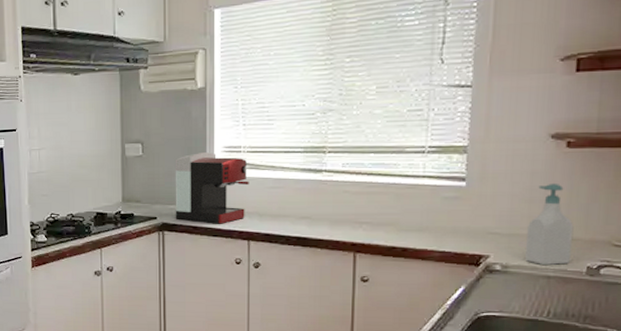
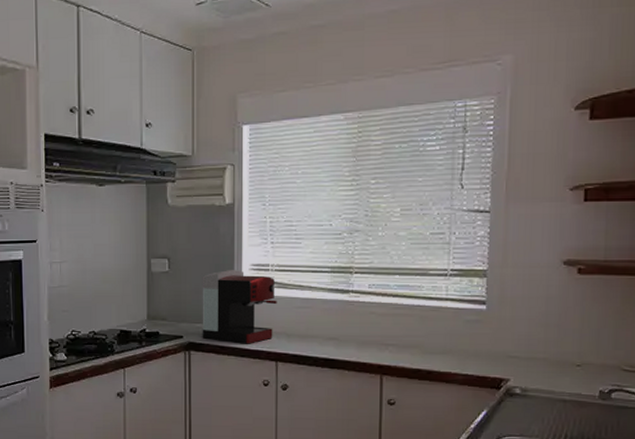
soap bottle: present [525,183,574,266] -> none [543,308,586,390]

